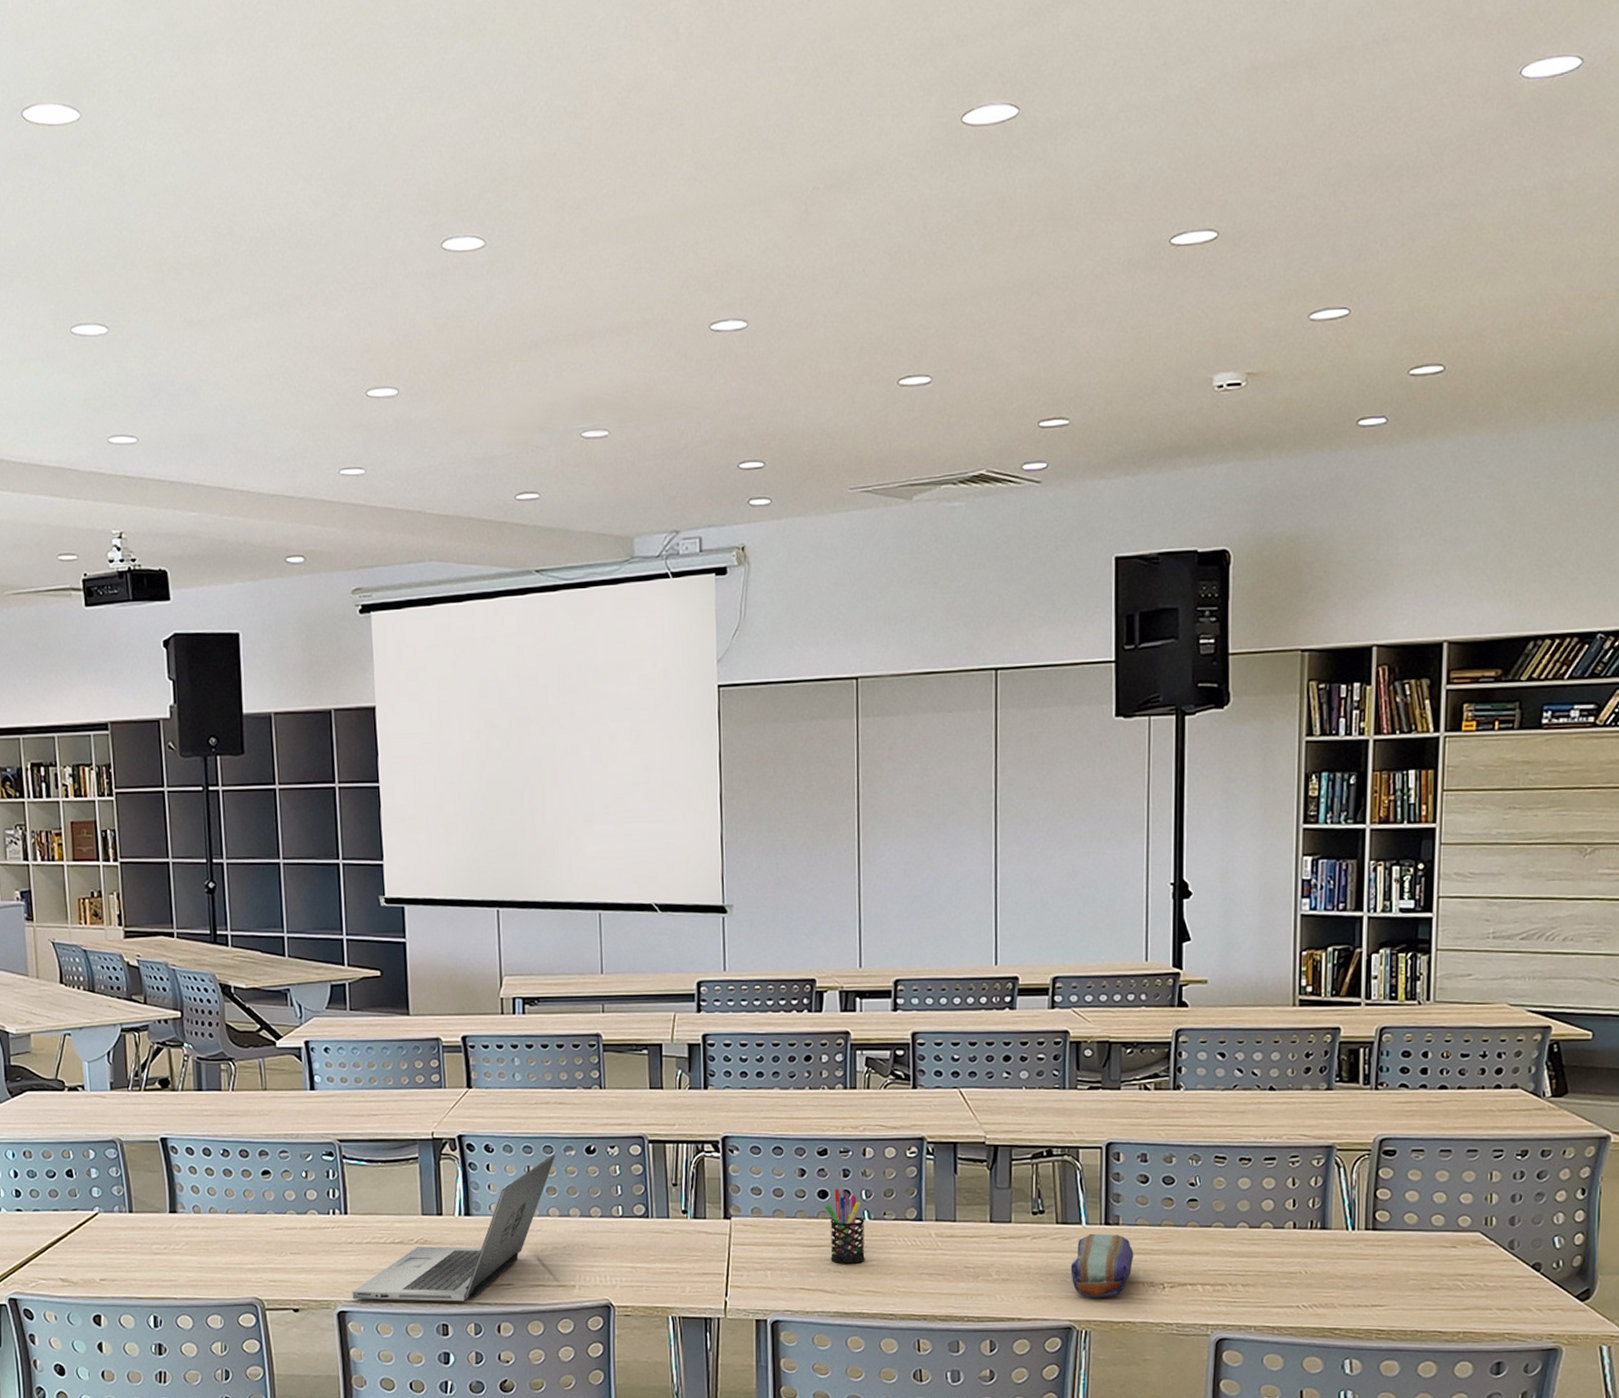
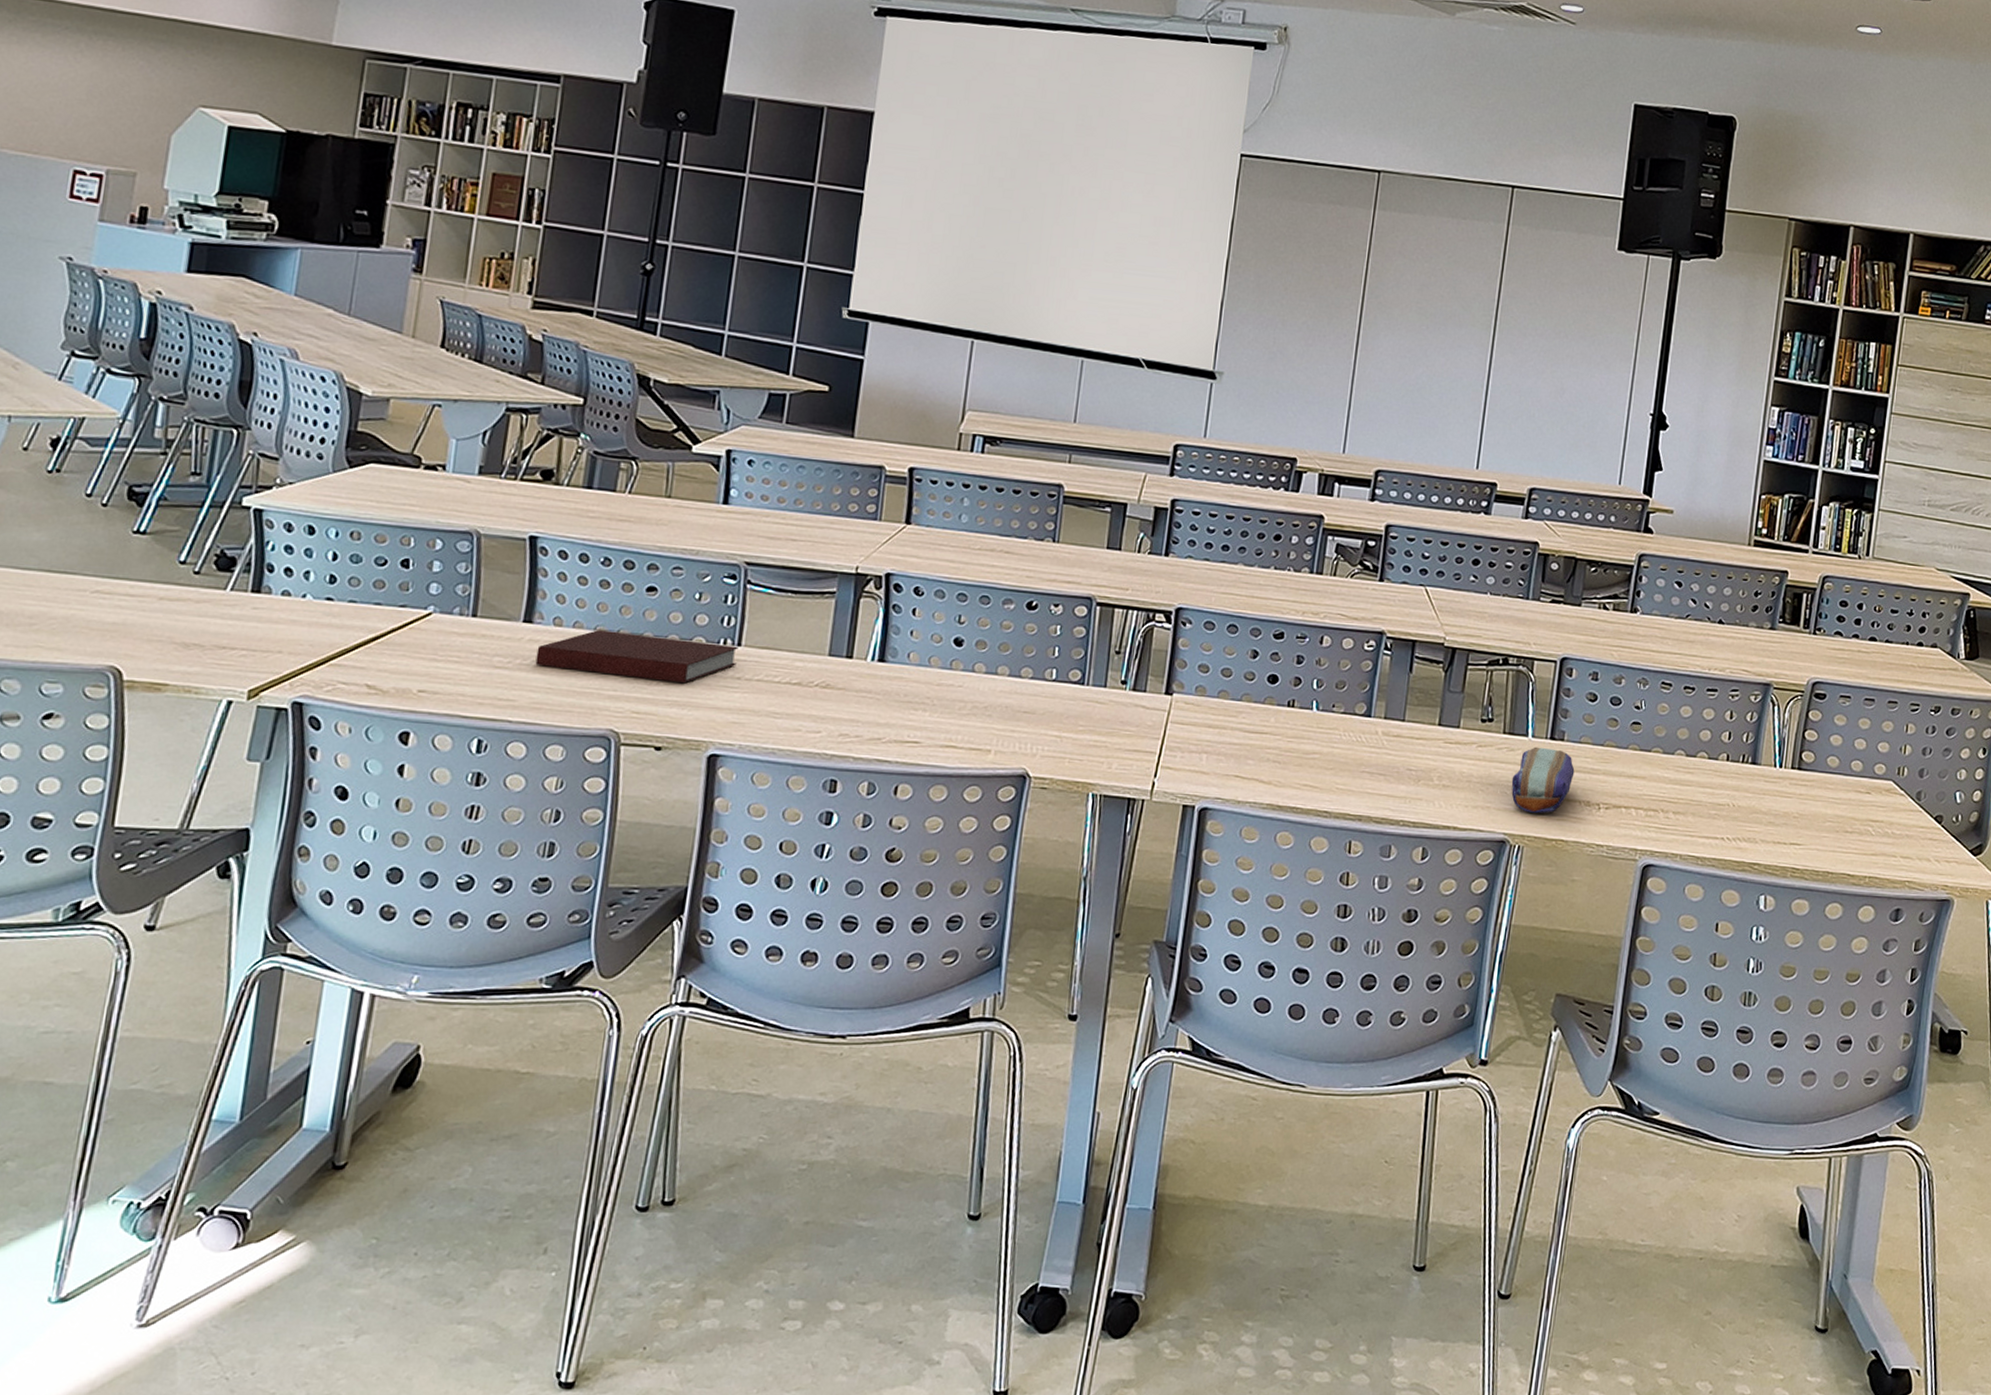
notebook: none [185,1212,347,1252] -> present [535,630,739,684]
laptop: present [352,1154,556,1302] -> none [729,605,993,756]
pen holder: present [825,1189,865,1264] -> none [1271,675,1313,755]

